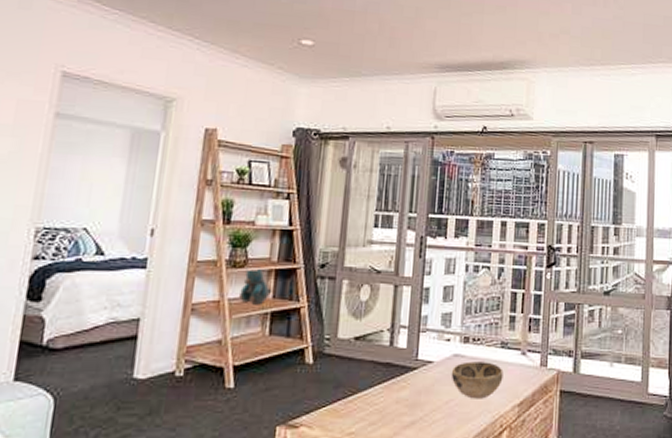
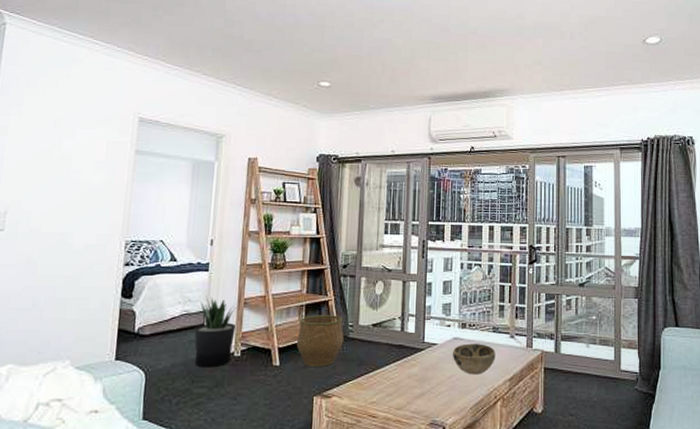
planter: none [122,299,180,391] -> present [194,295,236,368]
teddy bear: present [239,266,272,305] -> none [280,268,306,299]
basket: none [257,325,318,389] -> present [297,315,344,367]

